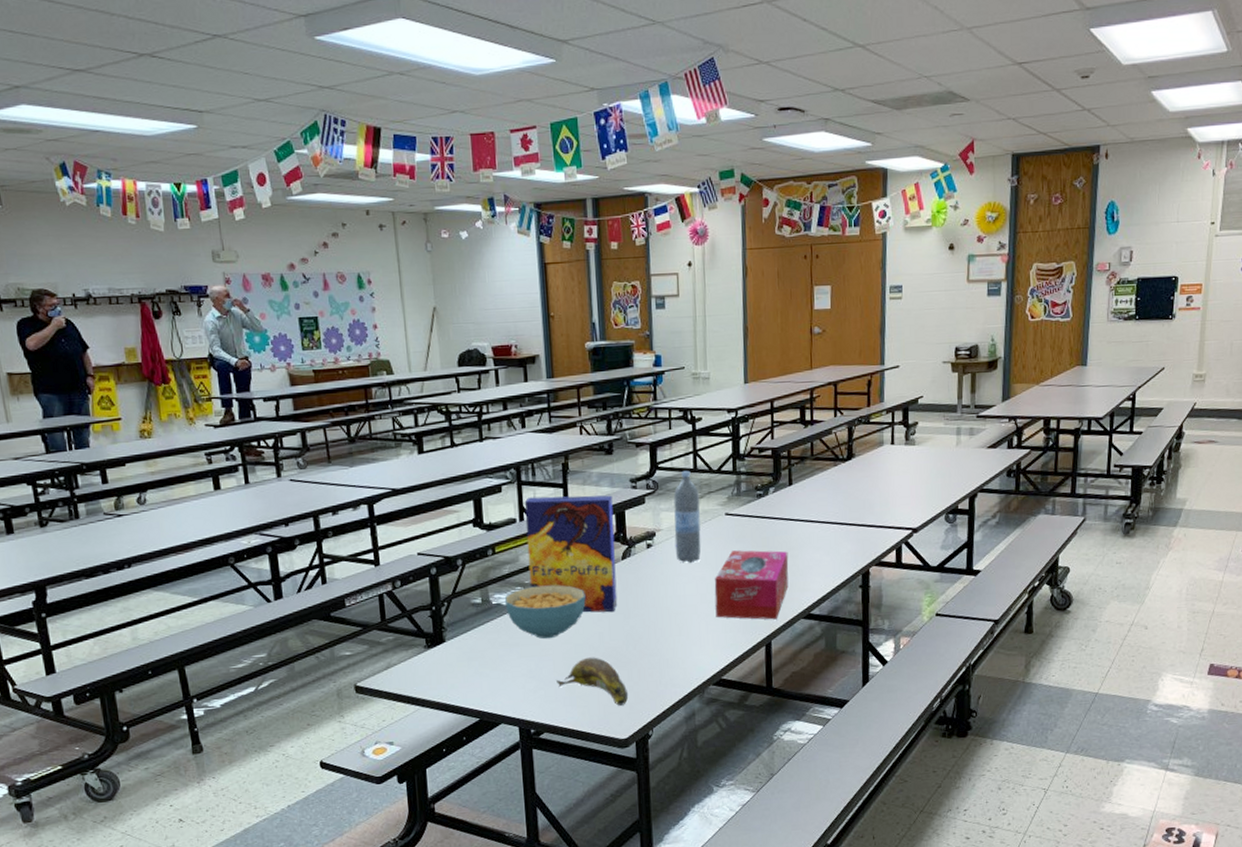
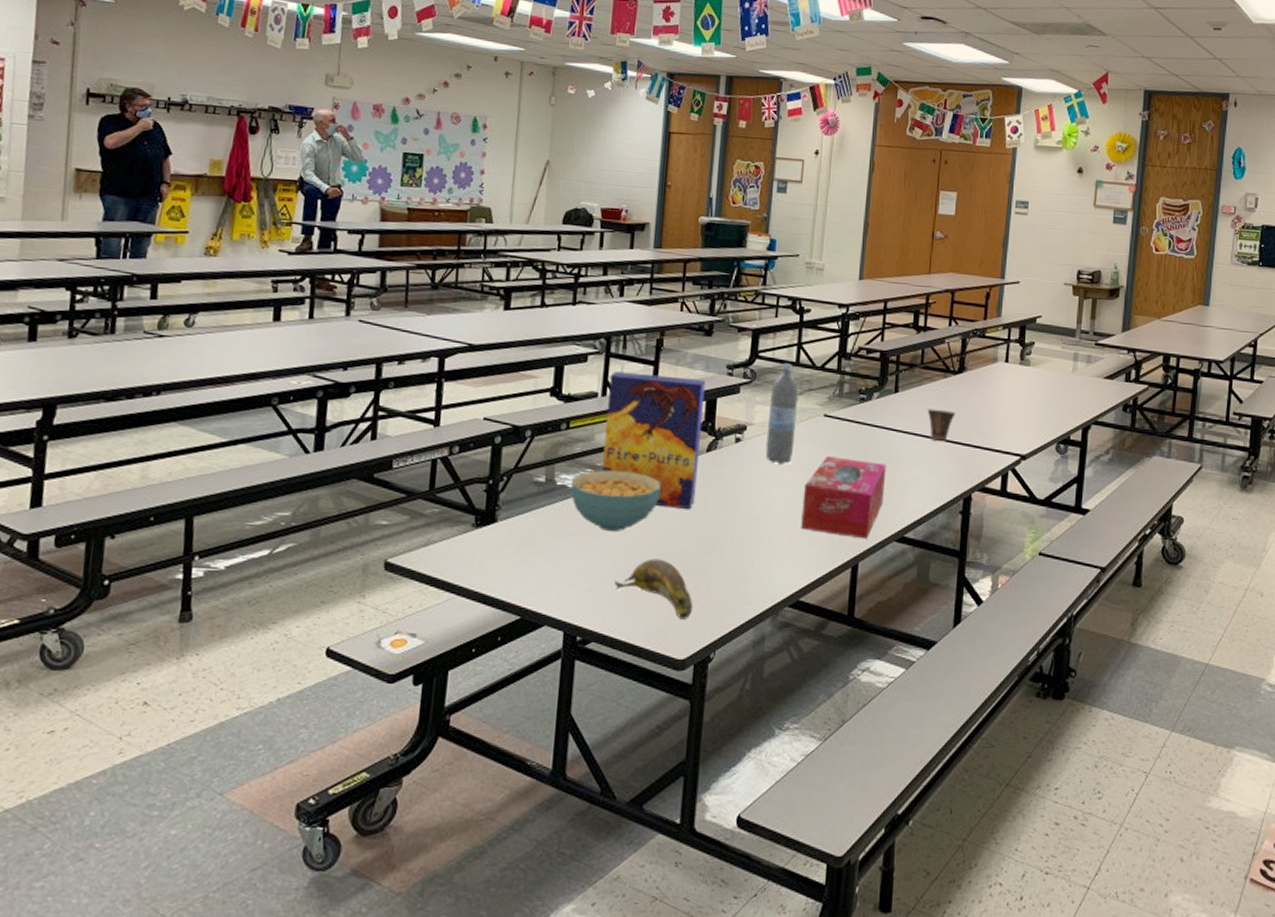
cup: none [821,495,848,526] -> present [927,408,956,442]

